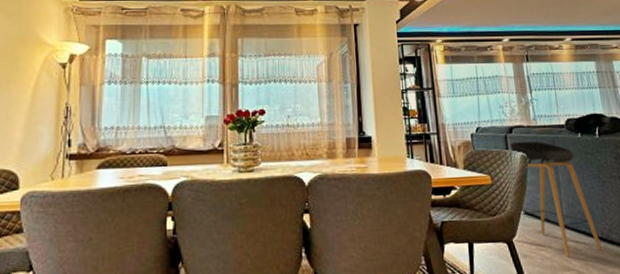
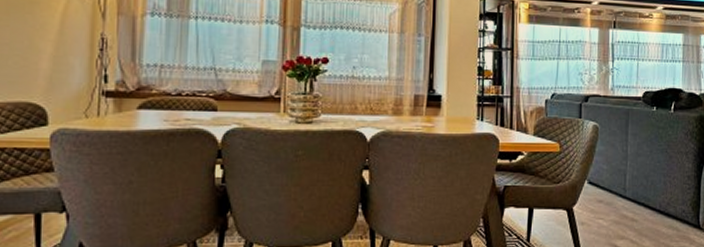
stool: present [510,141,602,258] -> none [583,111,658,227]

